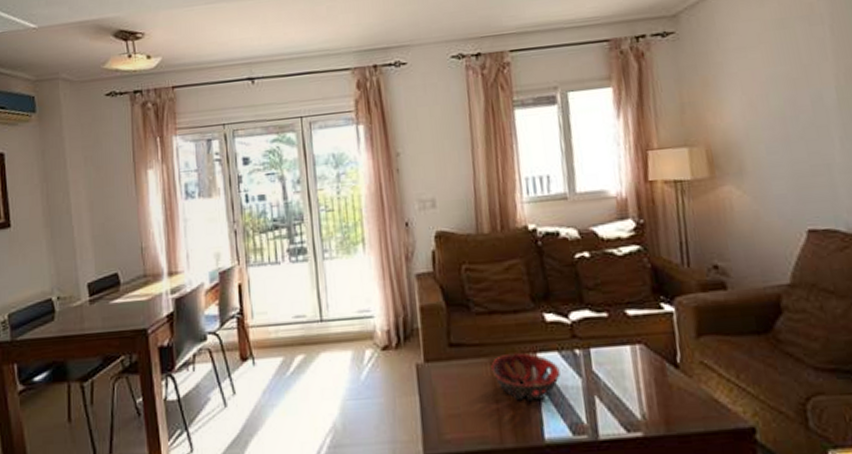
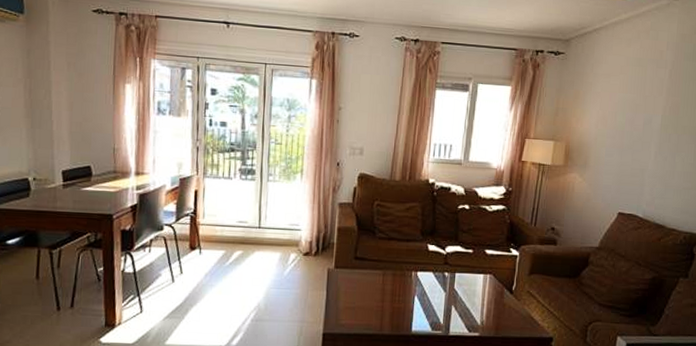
decorative bowl: present [491,352,561,402] -> none [383,269,432,305]

